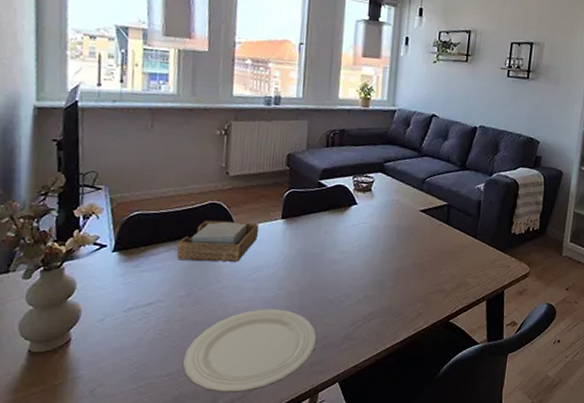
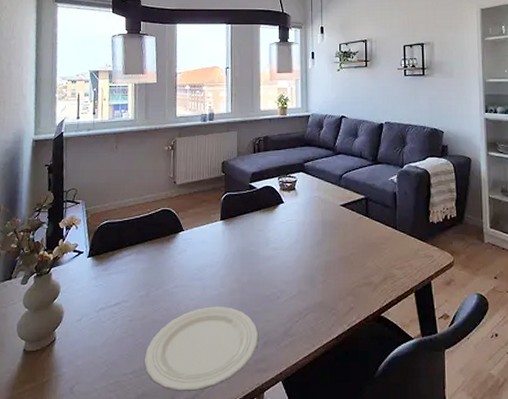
napkin holder: present [177,220,260,262] -> none [137,225,203,262]

